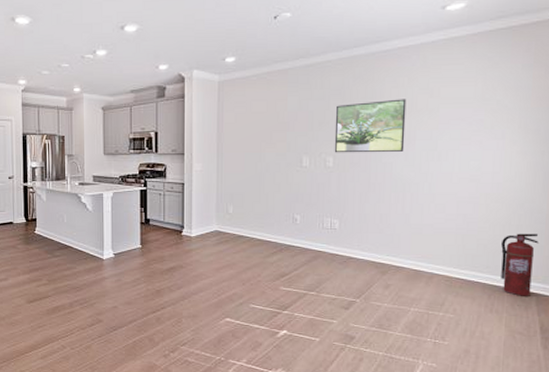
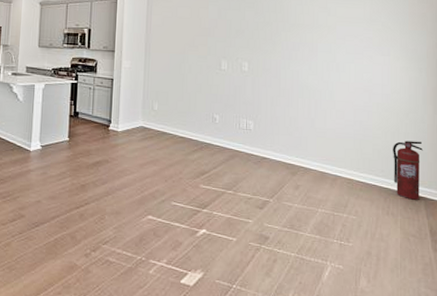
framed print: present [334,99,407,153] -> none [249,15,309,62]

